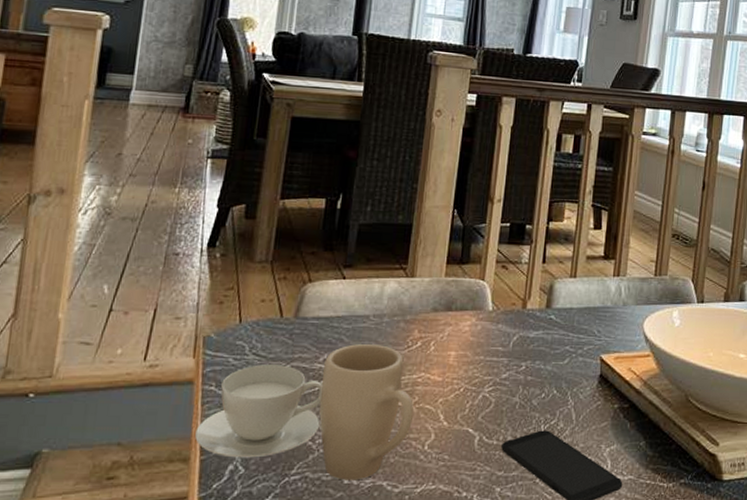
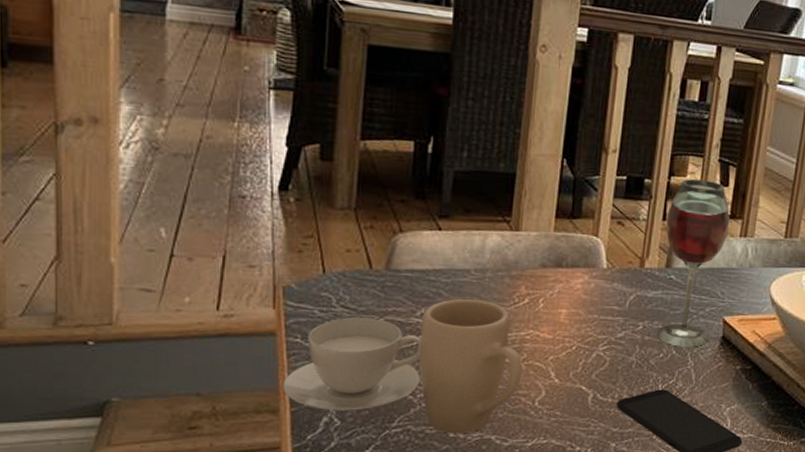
wineglass: none [540,224,603,386] -> present [658,179,730,347]

